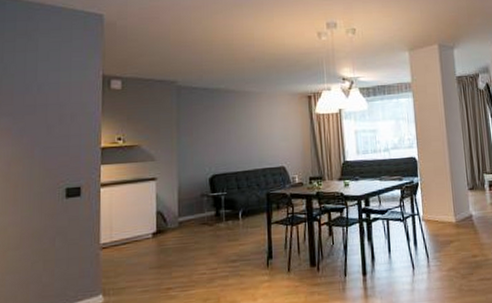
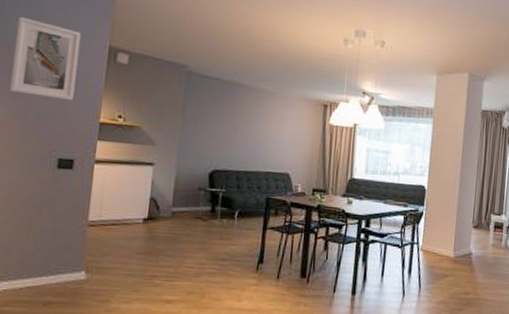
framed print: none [15,61,76,133] -> present [10,16,81,101]

